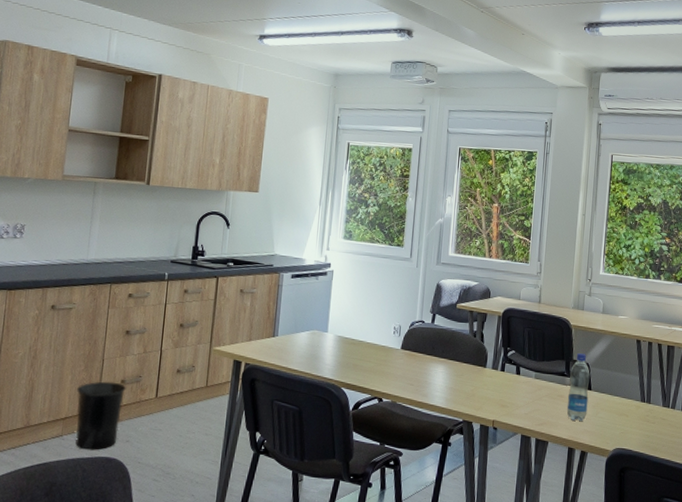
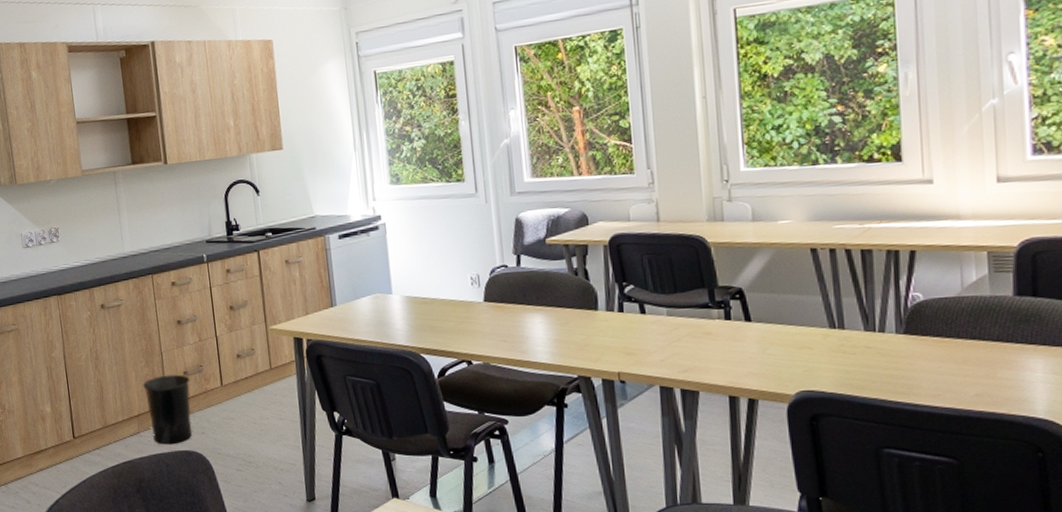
bottle: present [566,353,590,422] -> none [717,276,750,363]

